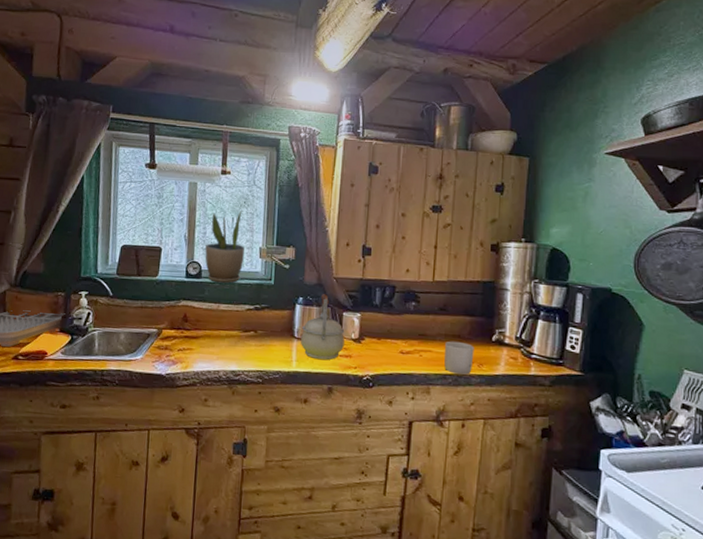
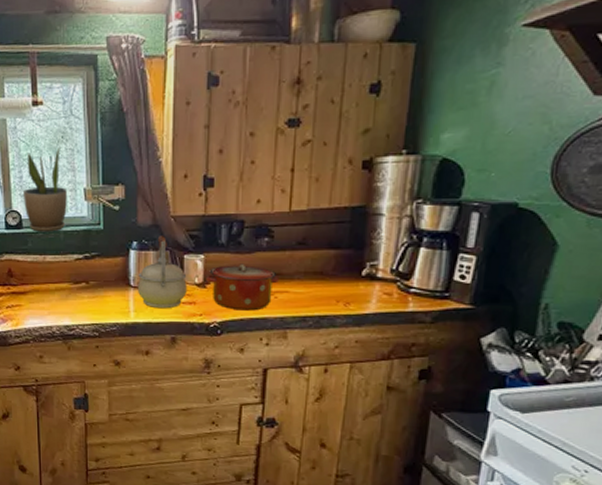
casserole: none [361,323,425,367] -> present [206,263,280,311]
mug: present [444,341,474,376] -> none [304,279,340,317]

